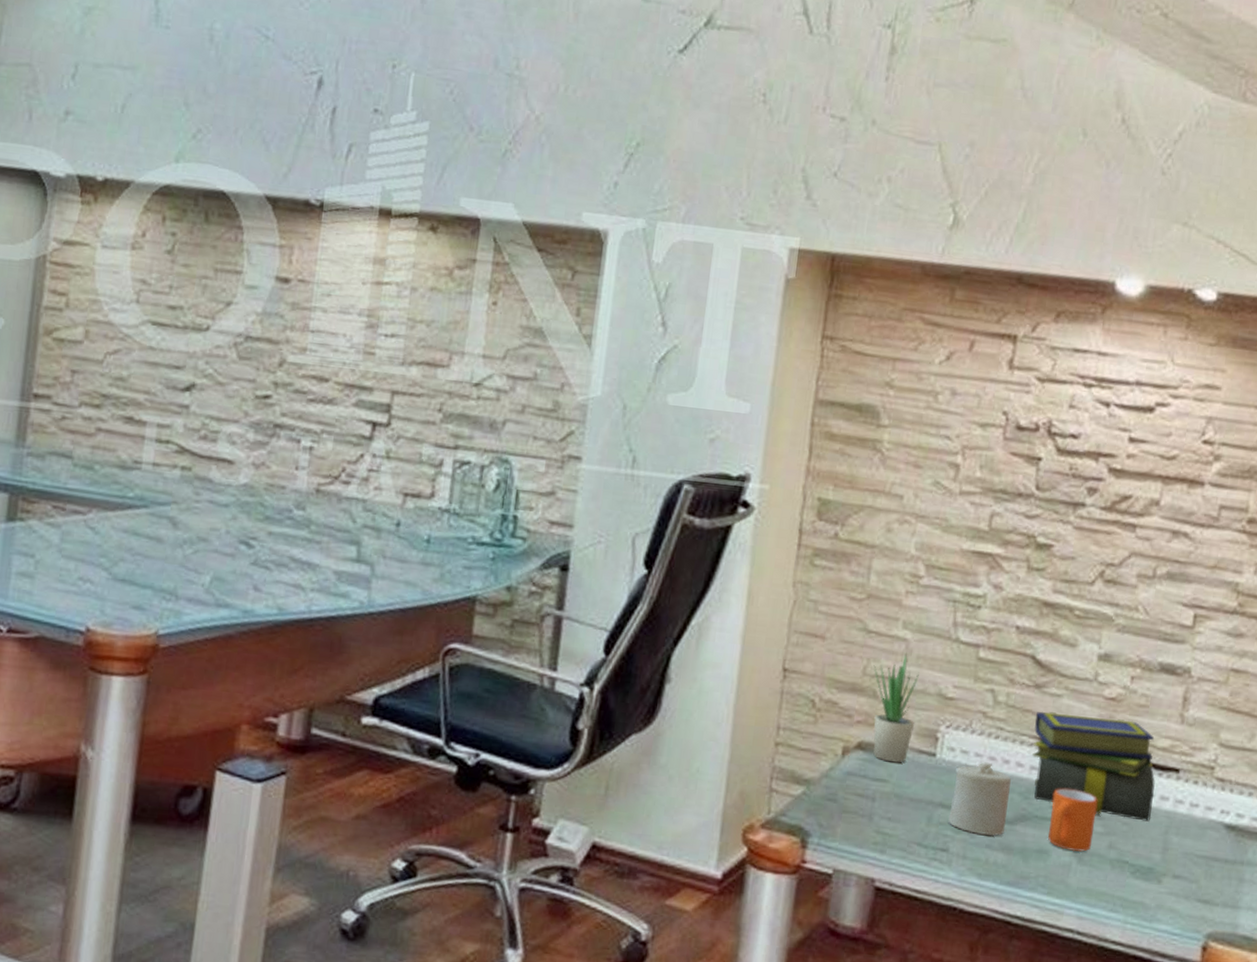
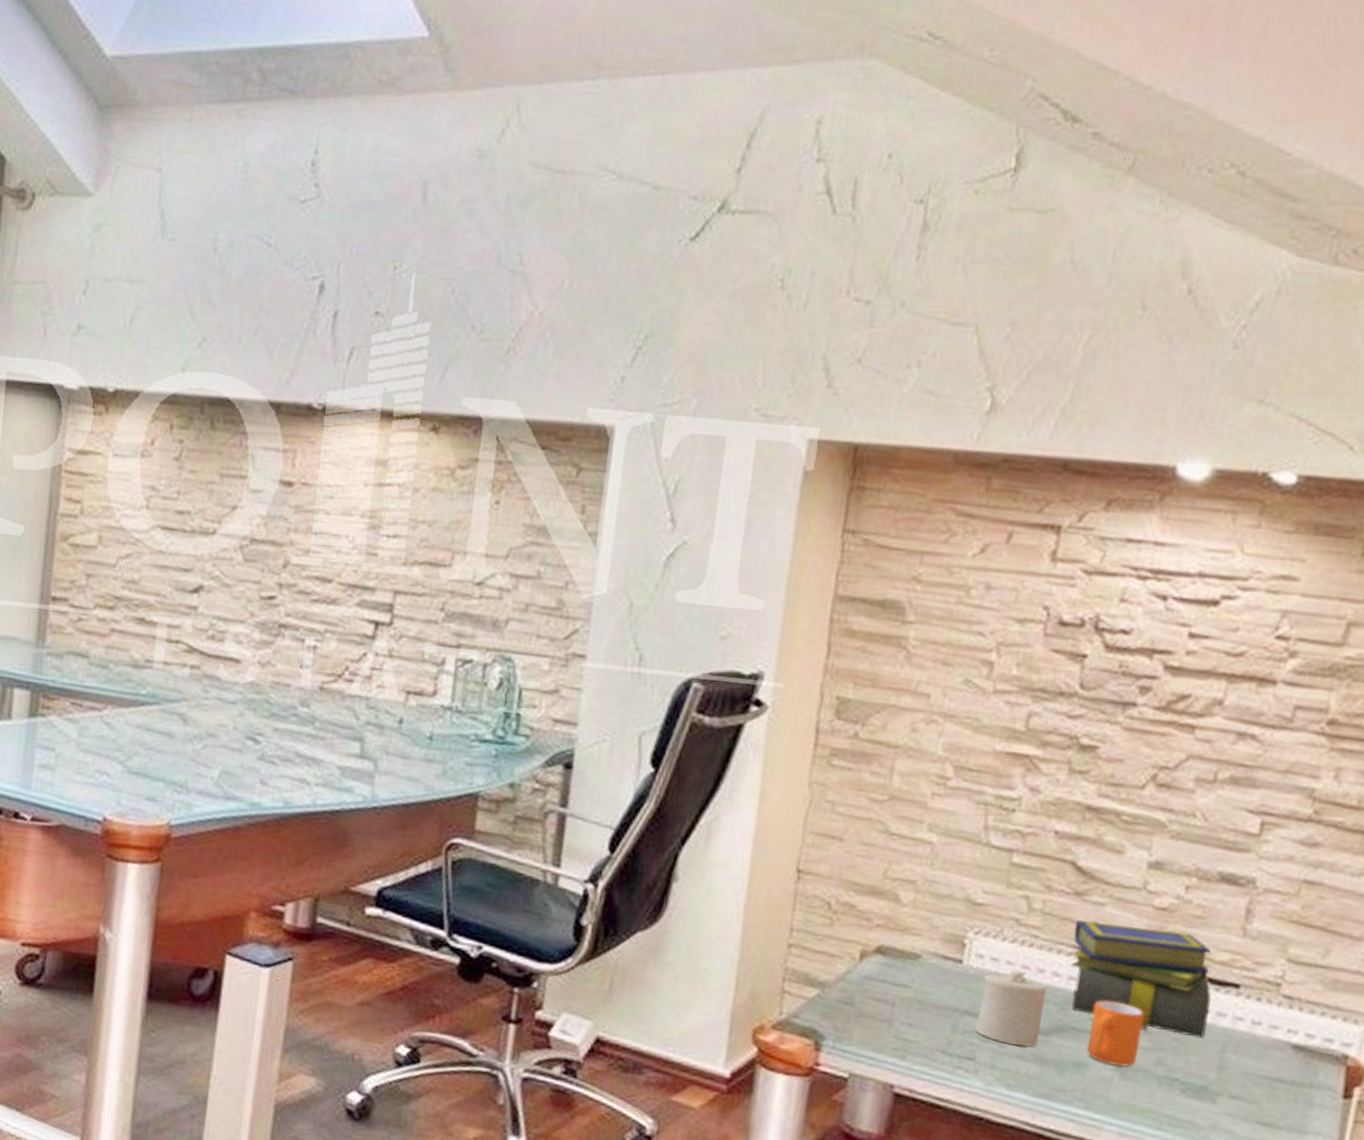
potted plant: present [872,652,919,763] -> none [893,856,945,969]

